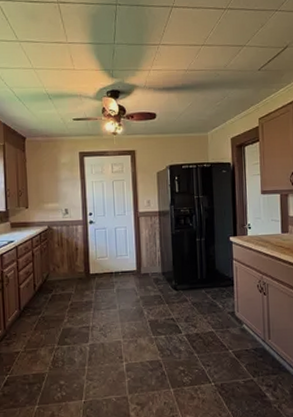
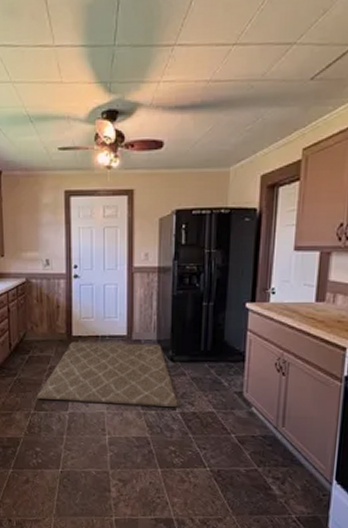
rug: none [60,276,183,334] -> present [37,342,178,408]

